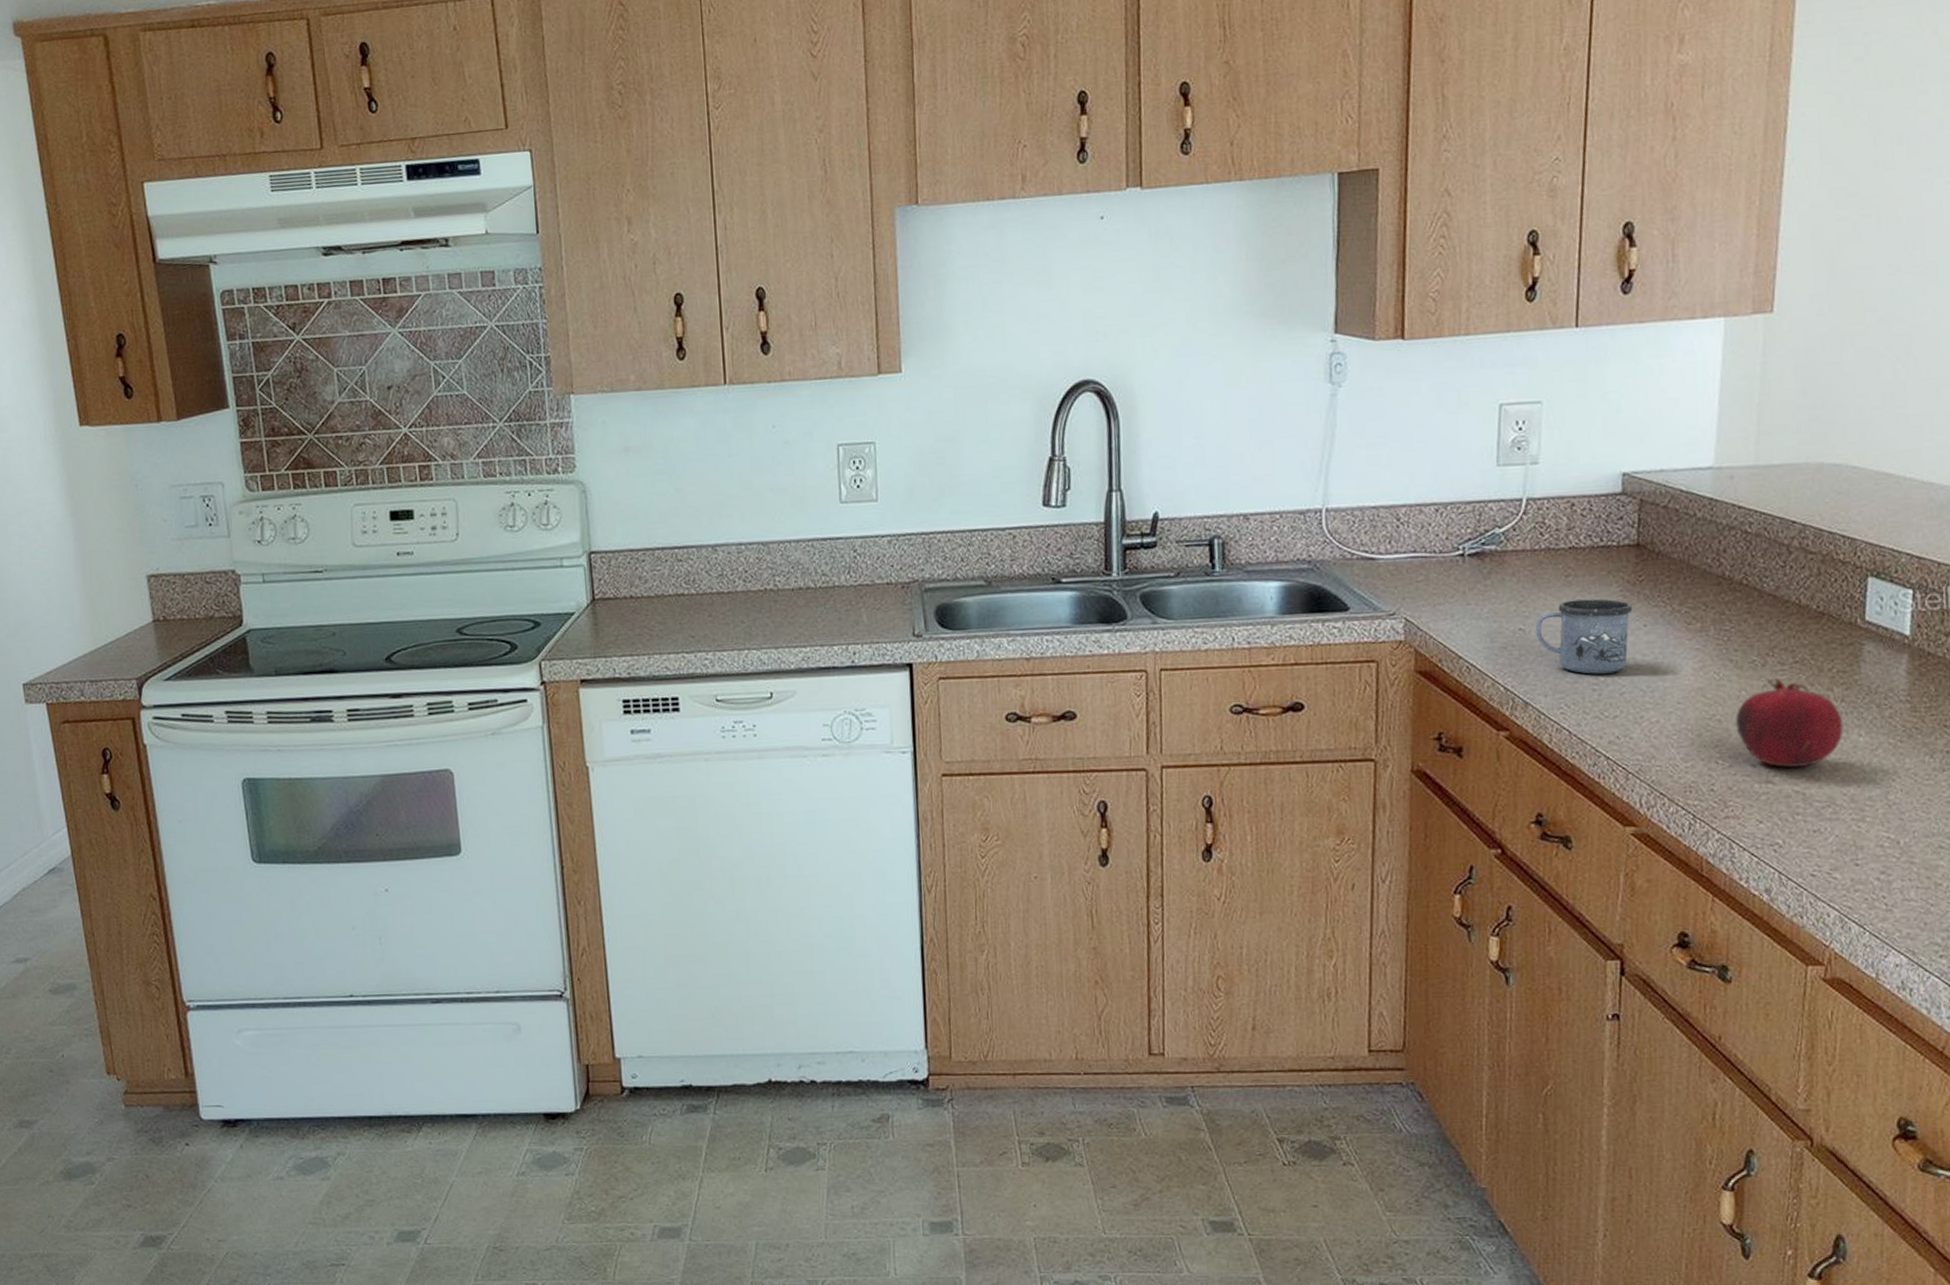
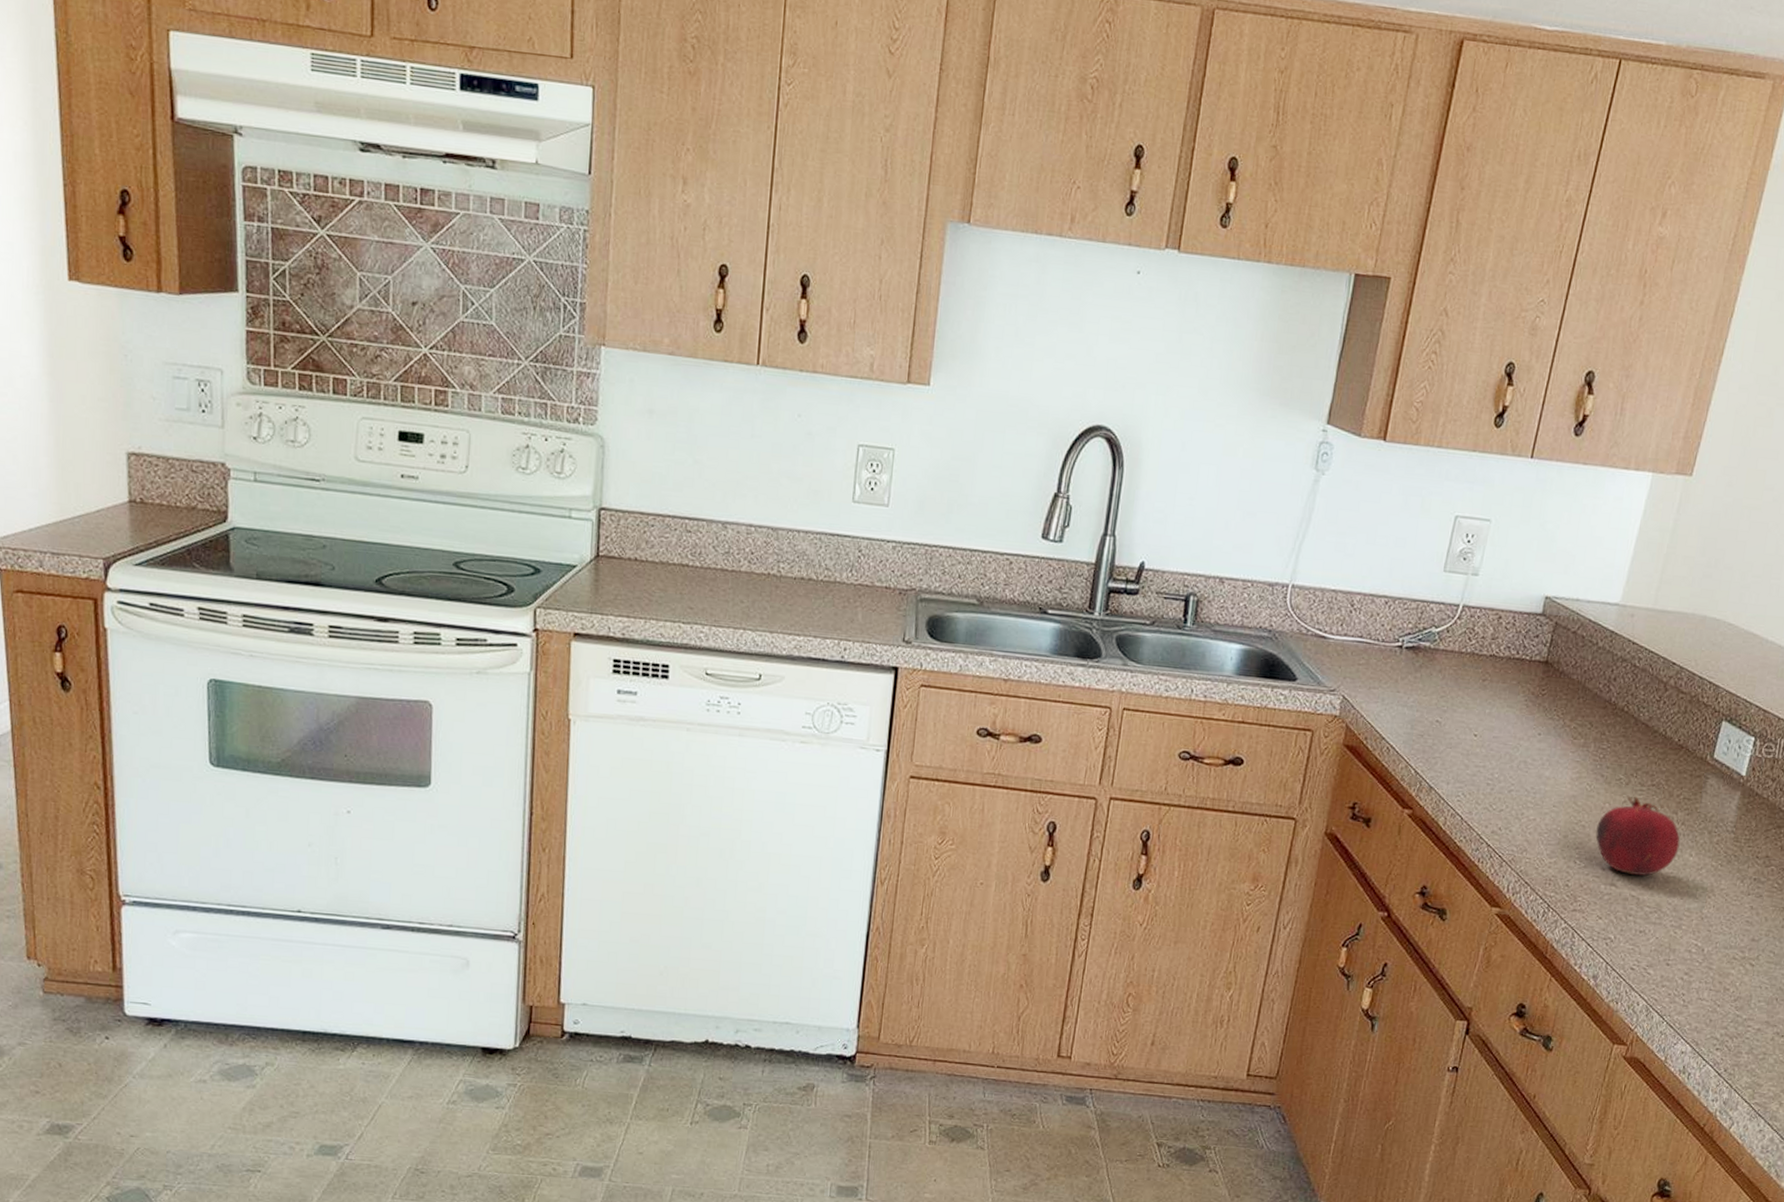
mug: present [1535,599,1633,674] -> none [1449,702,1533,772]

